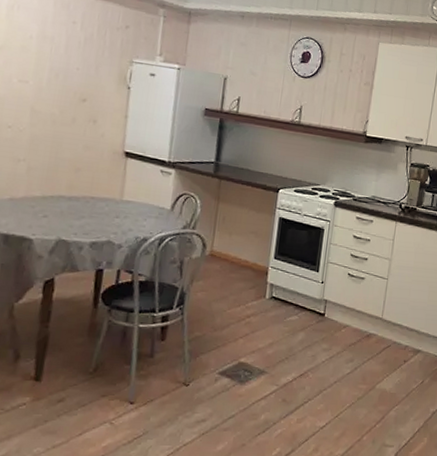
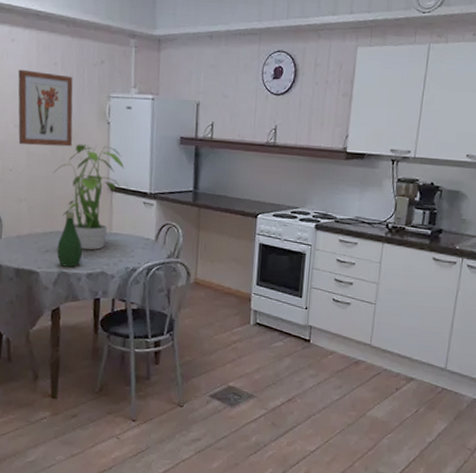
wall art: none [22,23,93,108] -> present [18,69,73,147]
bottle: none [56,175,88,235] -> present [56,211,82,267]
potted plant: none [60,106,143,218] -> present [53,144,125,250]

